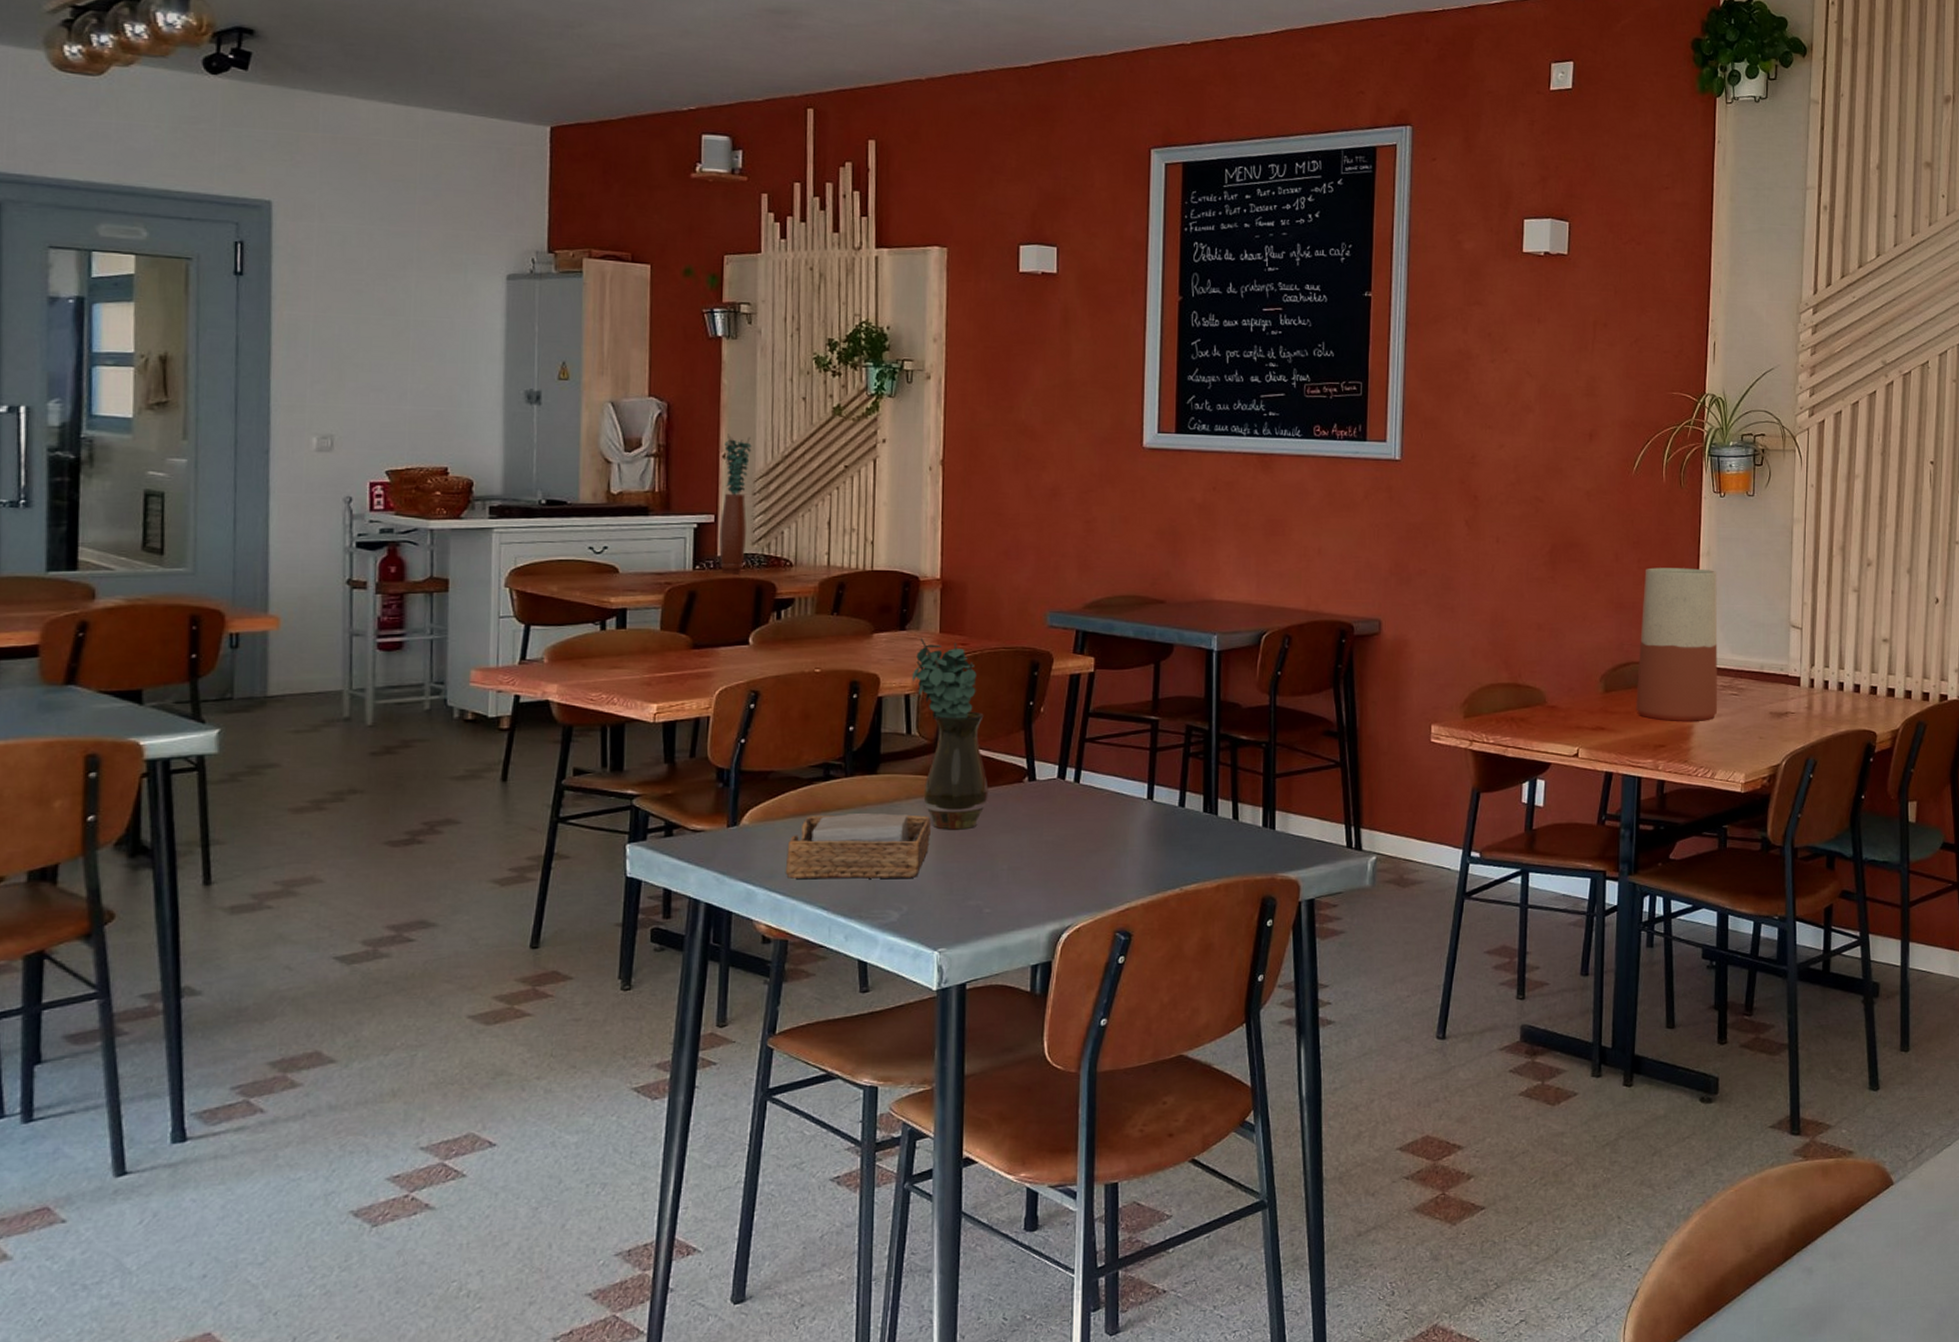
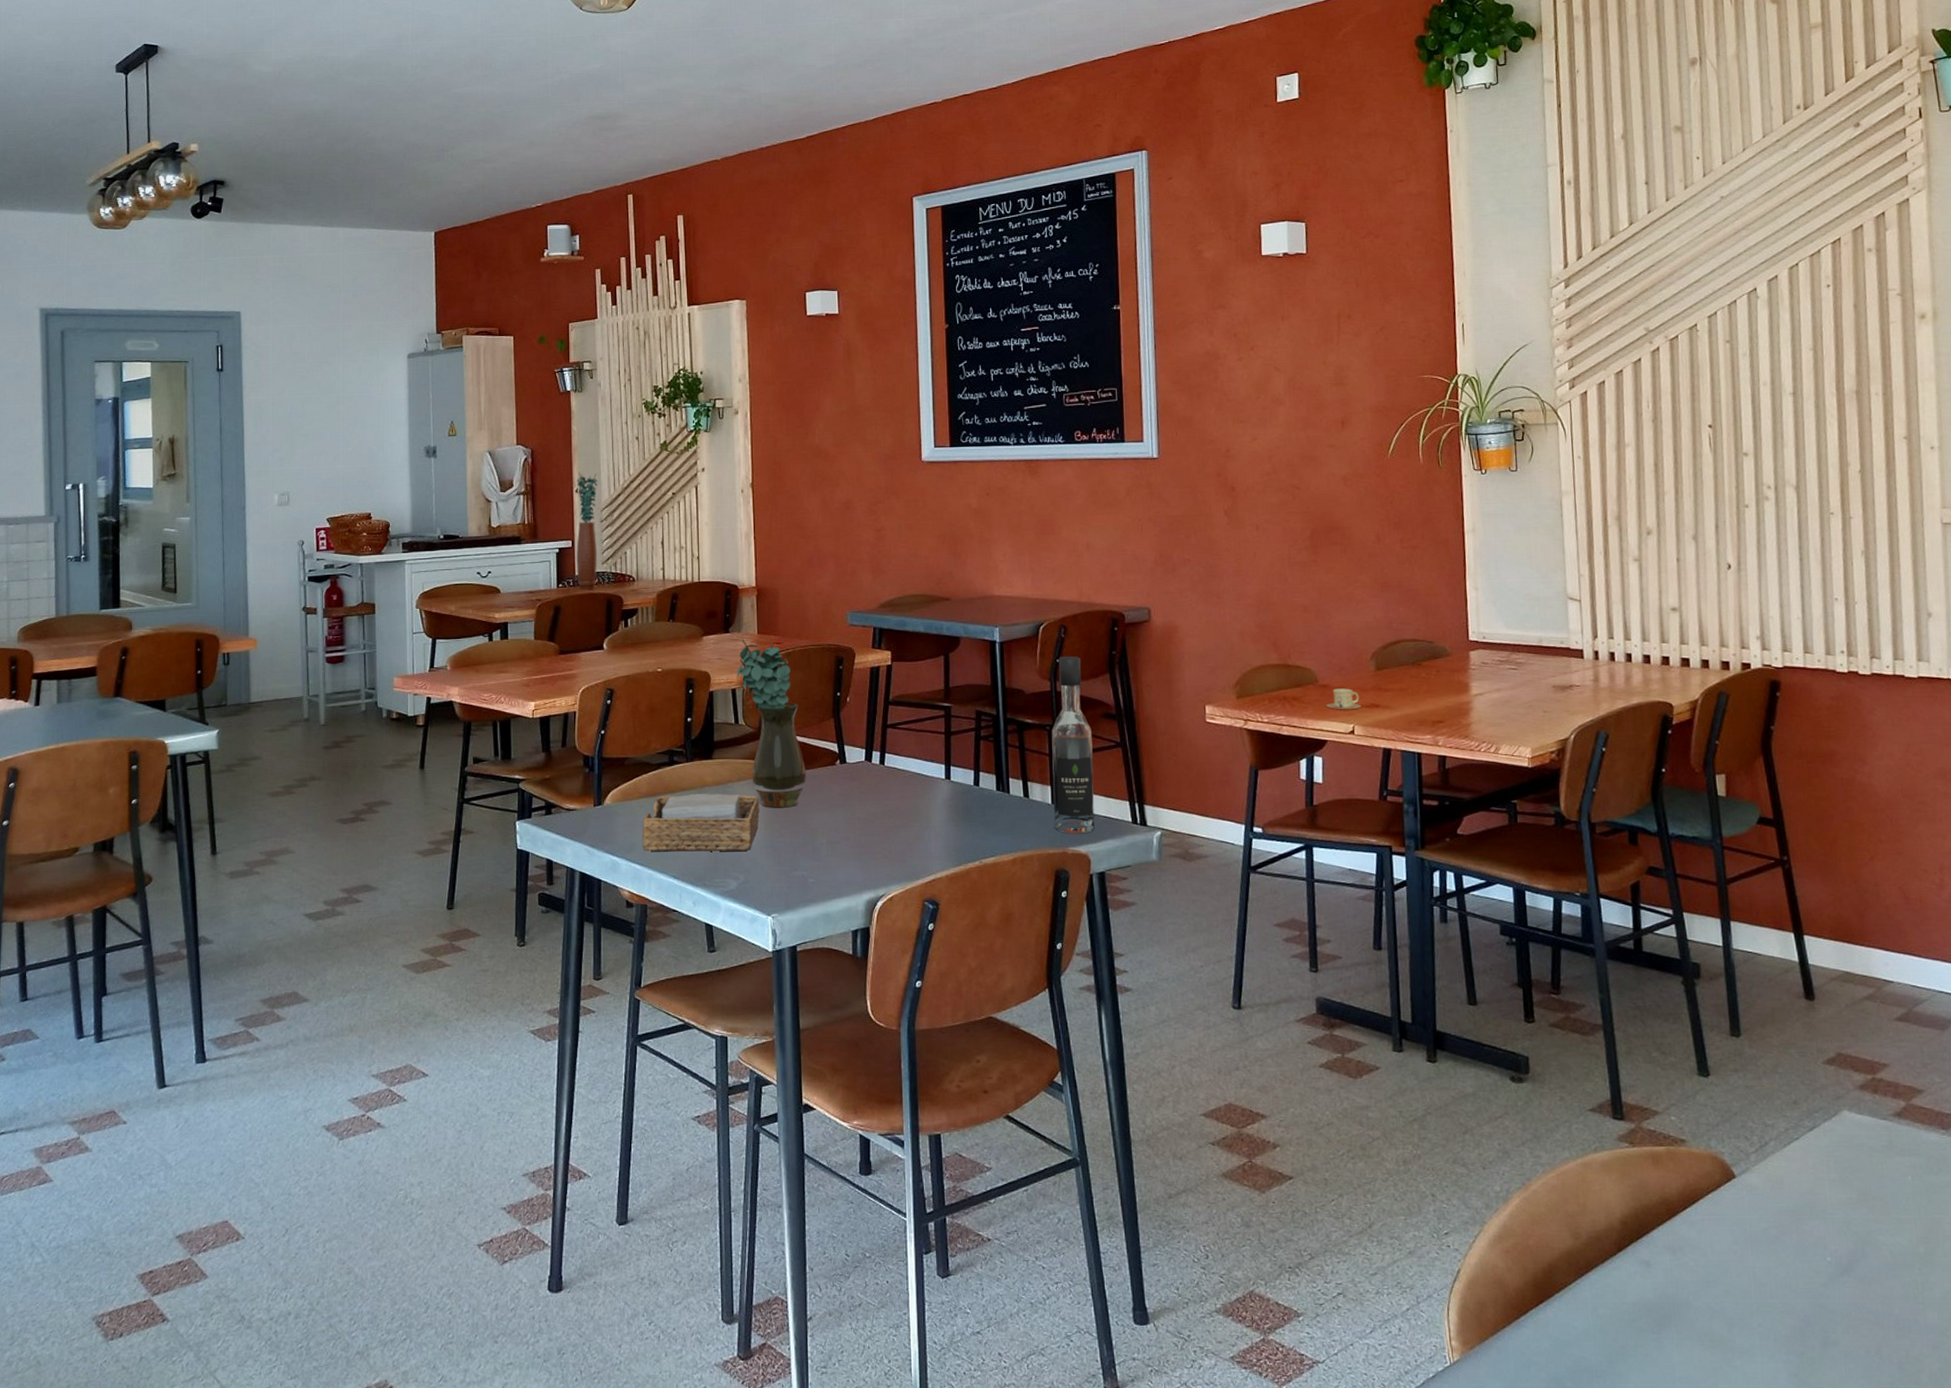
bottle: none [1263,668,1311,859] -> present [1051,655,1095,834]
cup and saucer: none [1553,710,1587,734] -> present [1326,688,1361,711]
vase: present [1636,567,1718,721] -> none [1408,545,1496,697]

